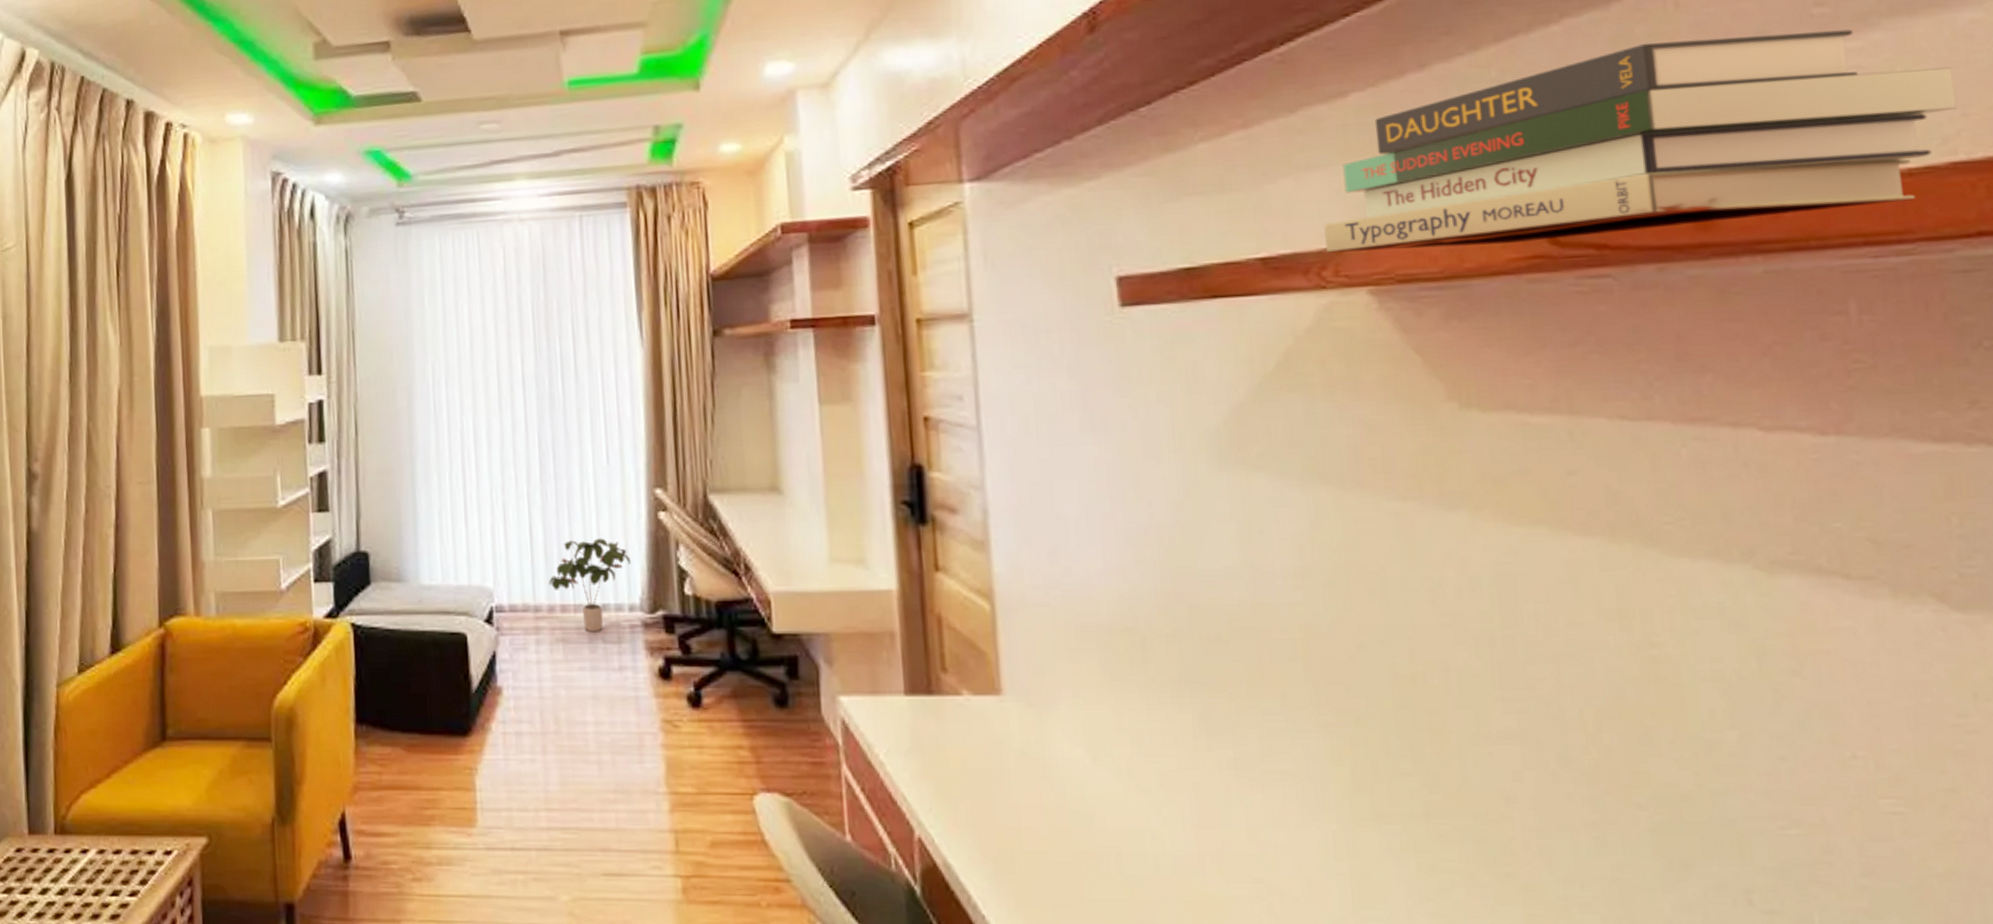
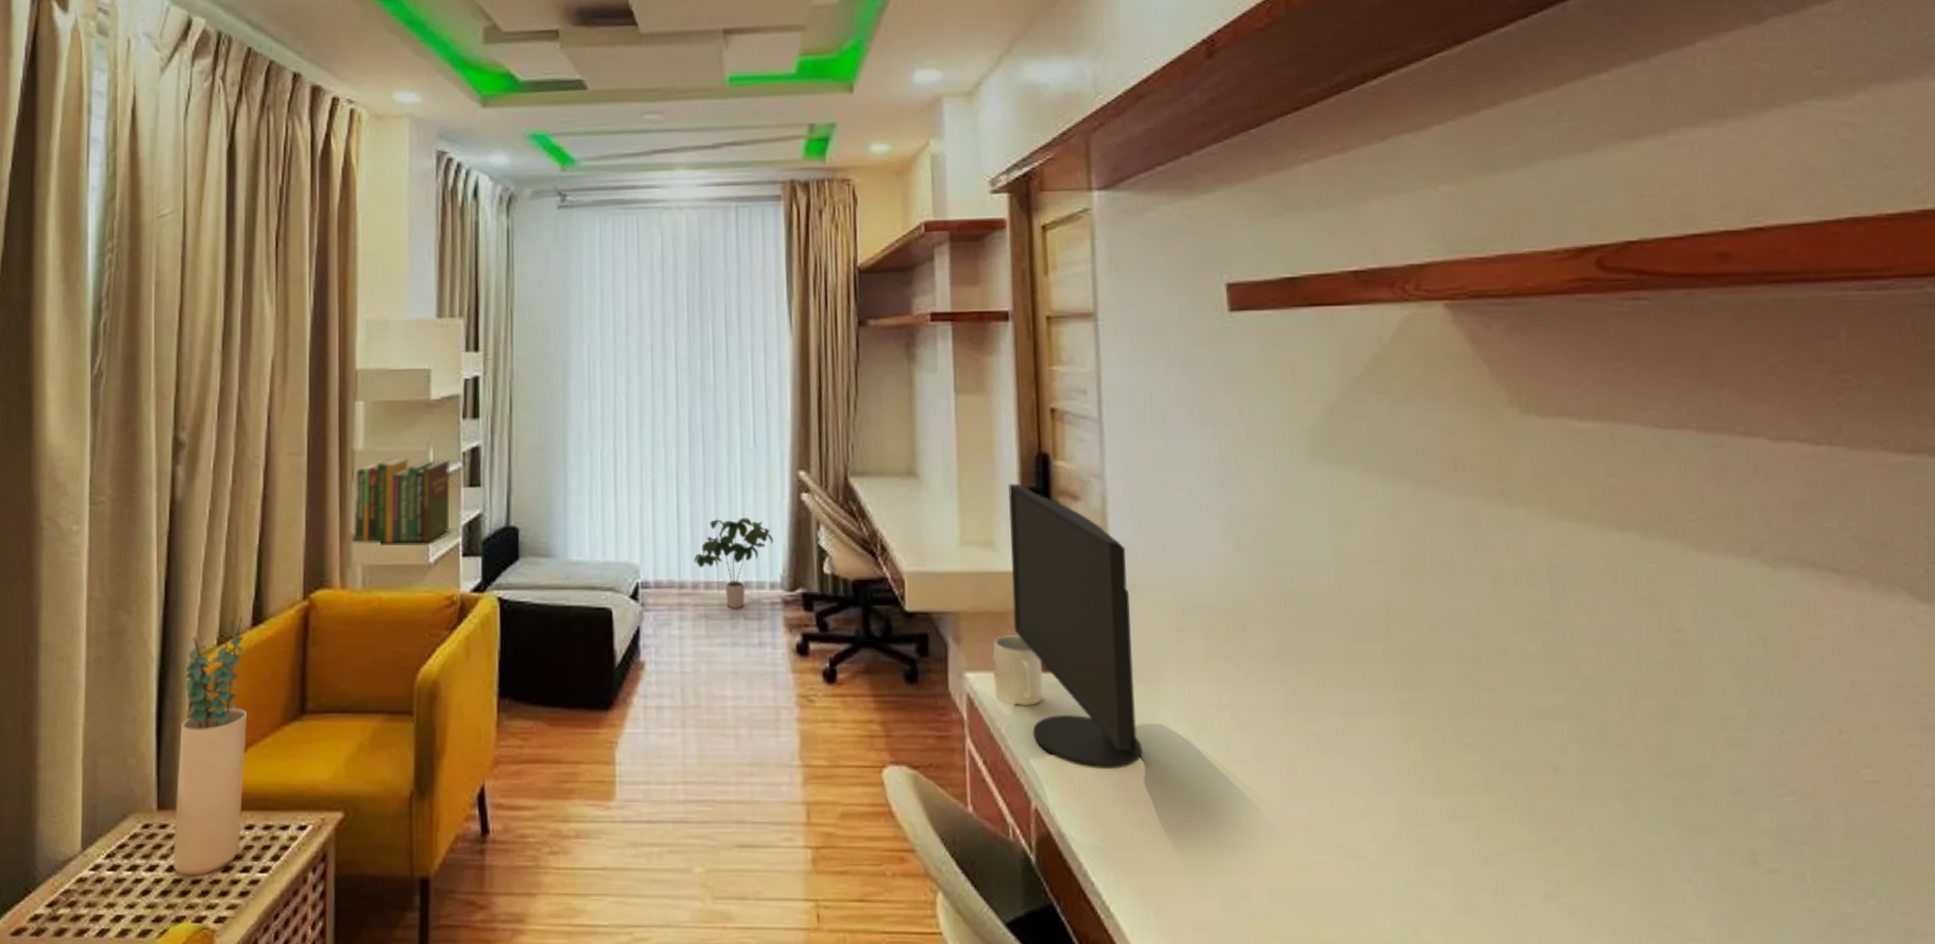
vase: none [45,645,111,899] -> present [173,617,248,876]
books: none [203,483,301,571] -> present [351,457,451,544]
mug: none [866,657,924,732] -> present [991,635,1043,707]
computer monitor: none [879,497,1035,798] -> present [1008,483,1143,770]
books: present [1324,29,1957,253] -> none [1407,91,1926,269]

